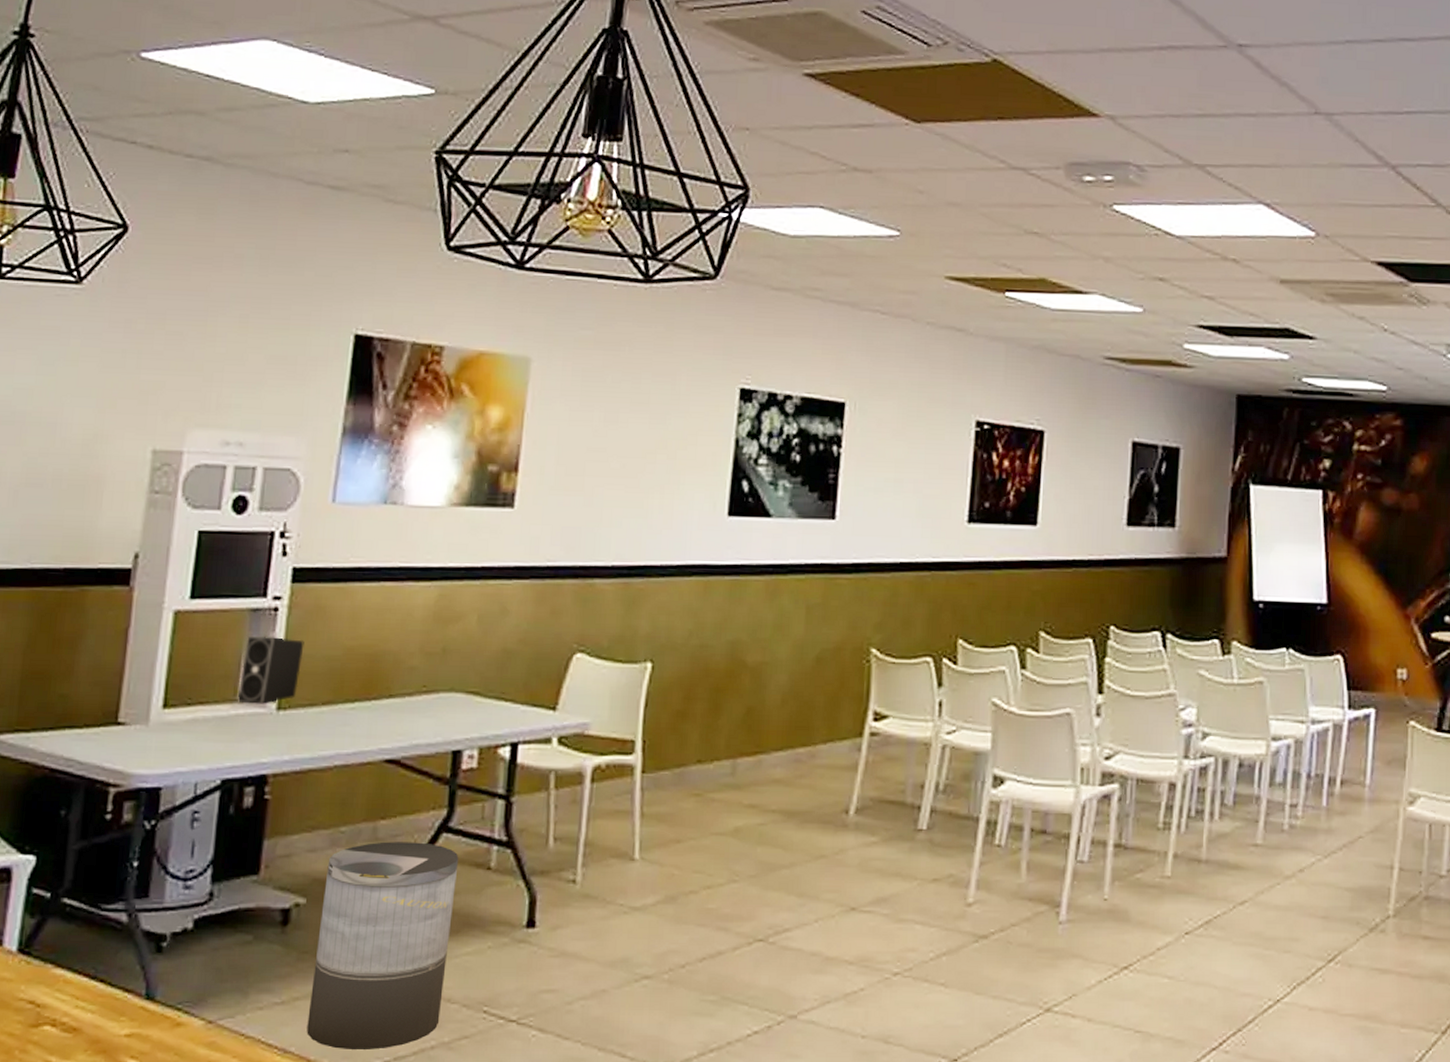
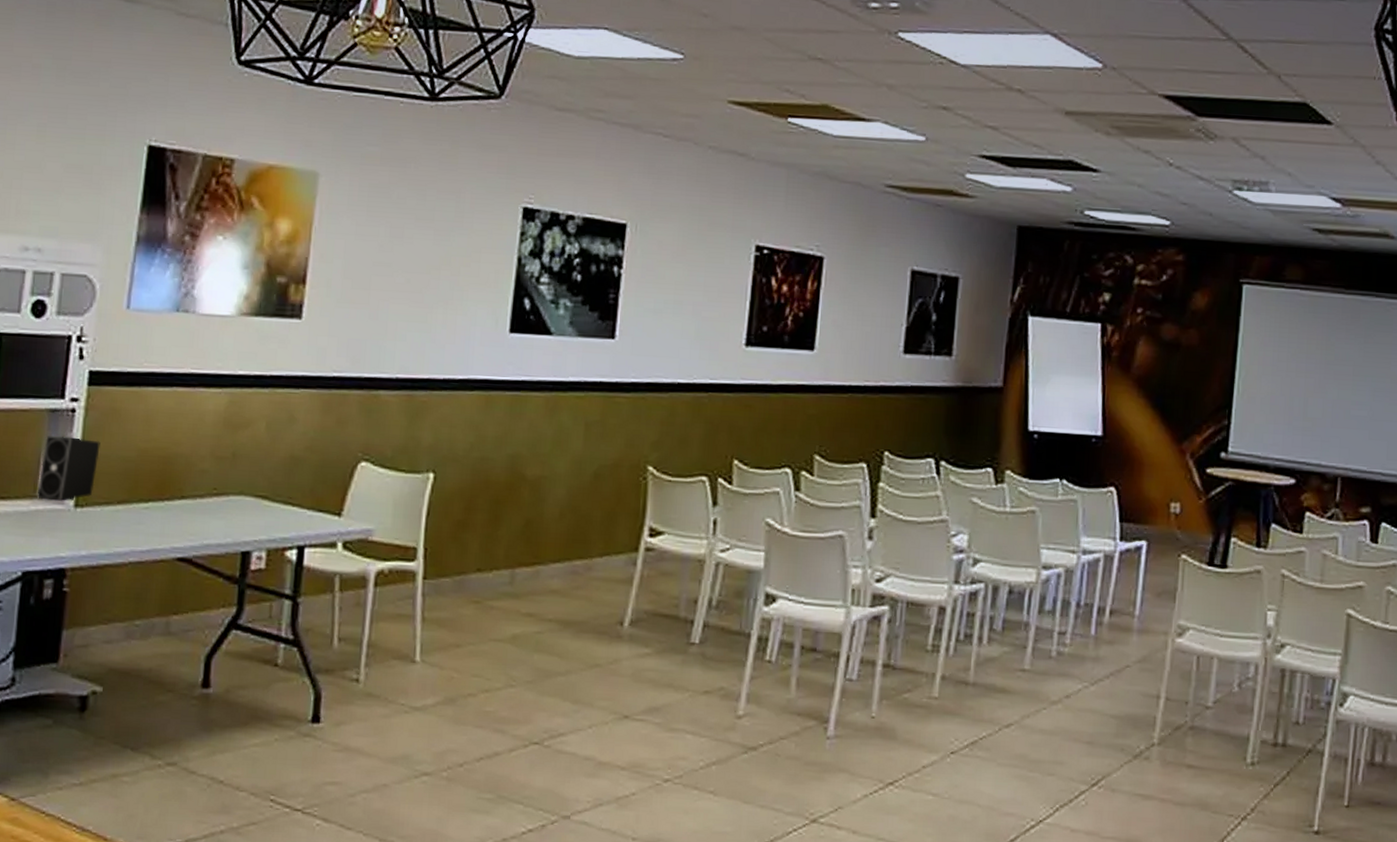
trash can: present [306,841,459,1049] -> none [103,636,248,831]

